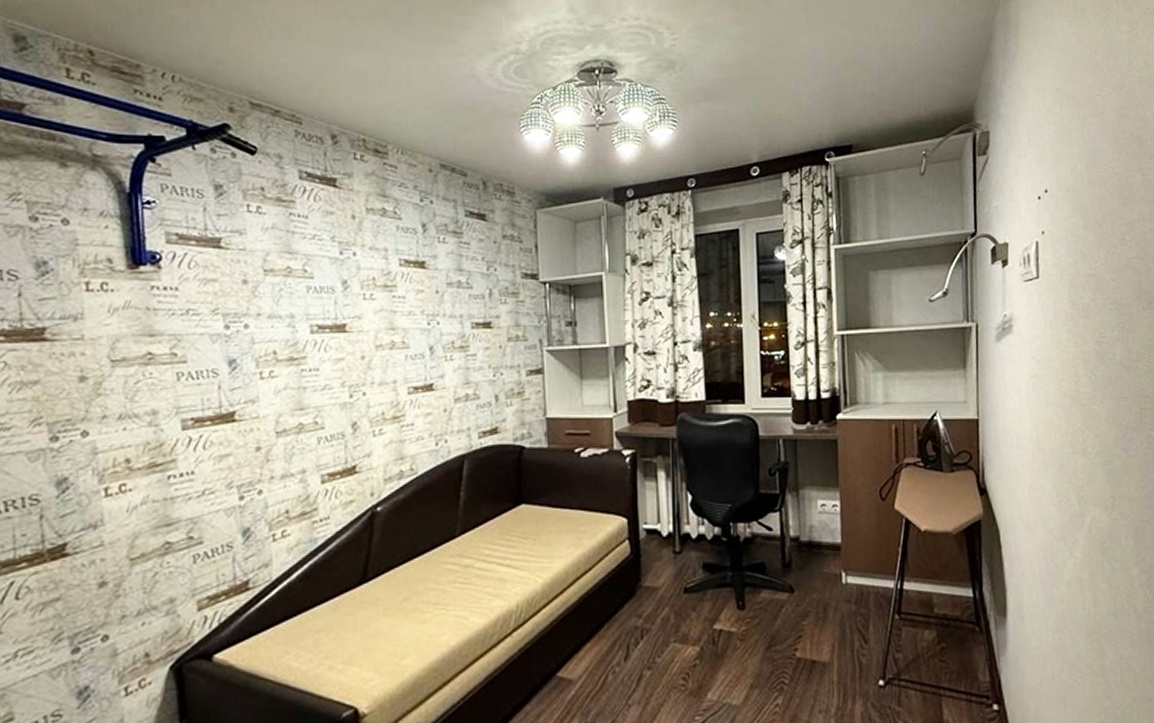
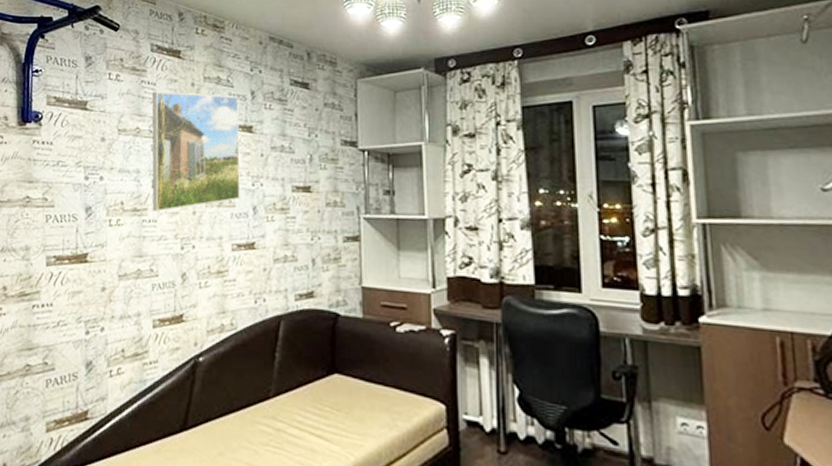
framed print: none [304,225,415,359] -> present [152,91,241,212]

